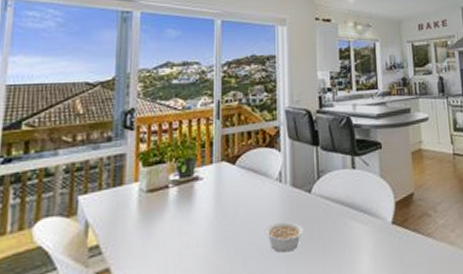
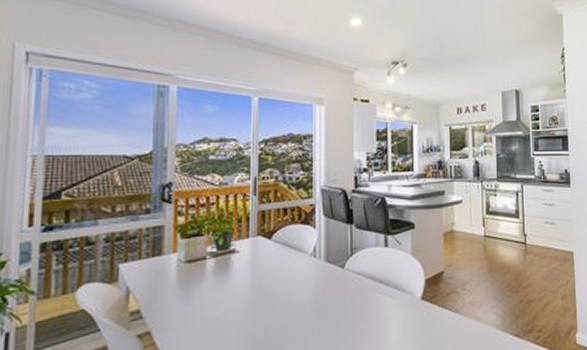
legume: present [265,222,303,253] -> none [298,294,335,323]

